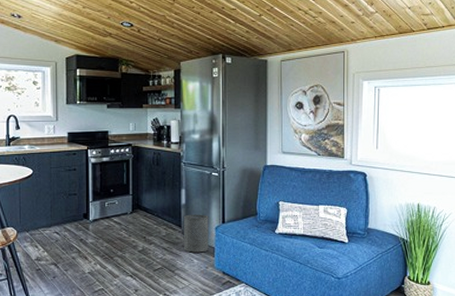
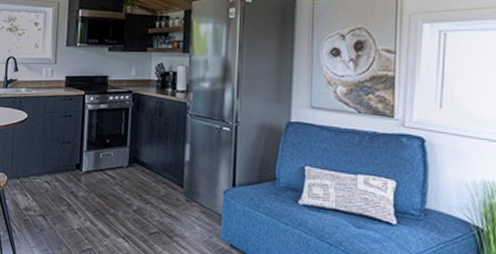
trash can: present [184,214,209,253] -> none [185,173,216,219]

